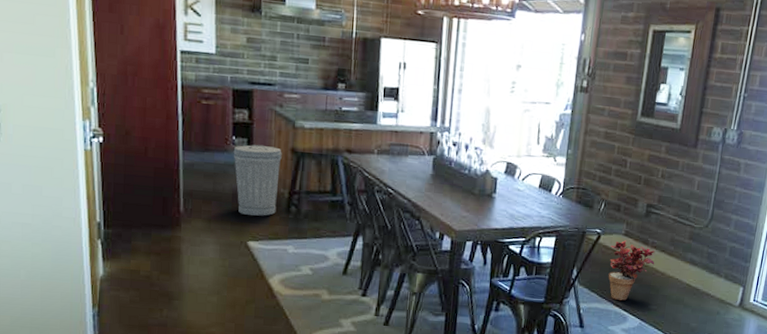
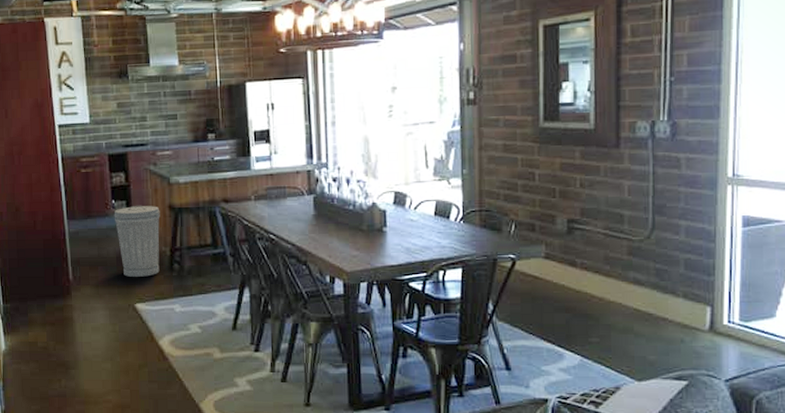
potted plant: present [608,240,655,301] -> none [530,264,589,334]

